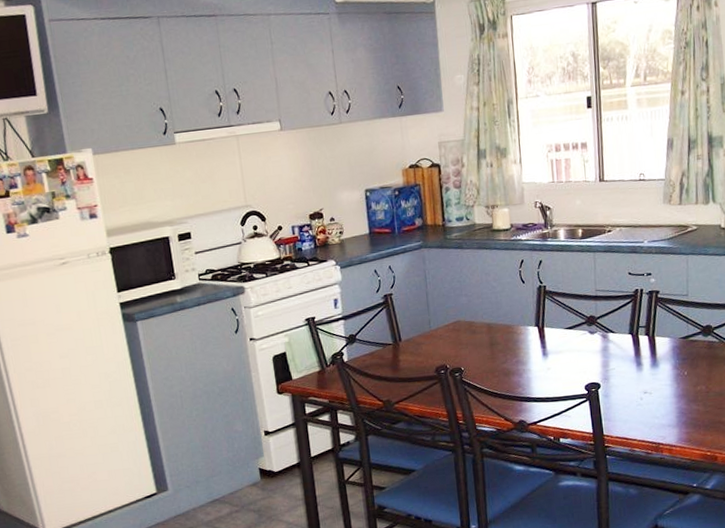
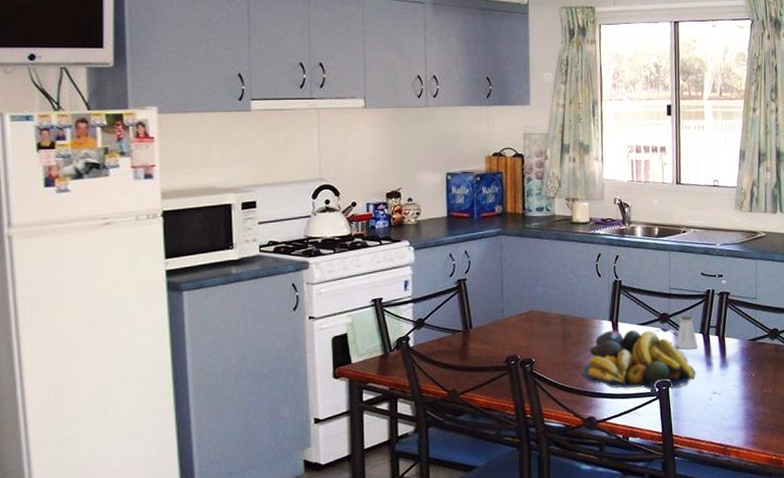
fruit bowl: none [510,334,626,394] -> present [581,330,696,392]
saltshaker: none [603,316,627,351] -> present [675,315,698,349]

